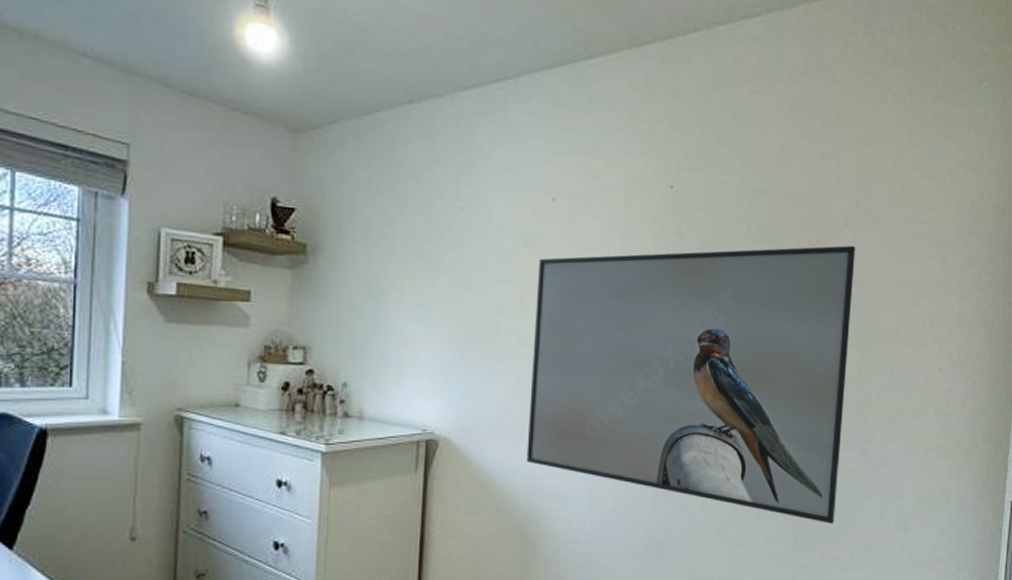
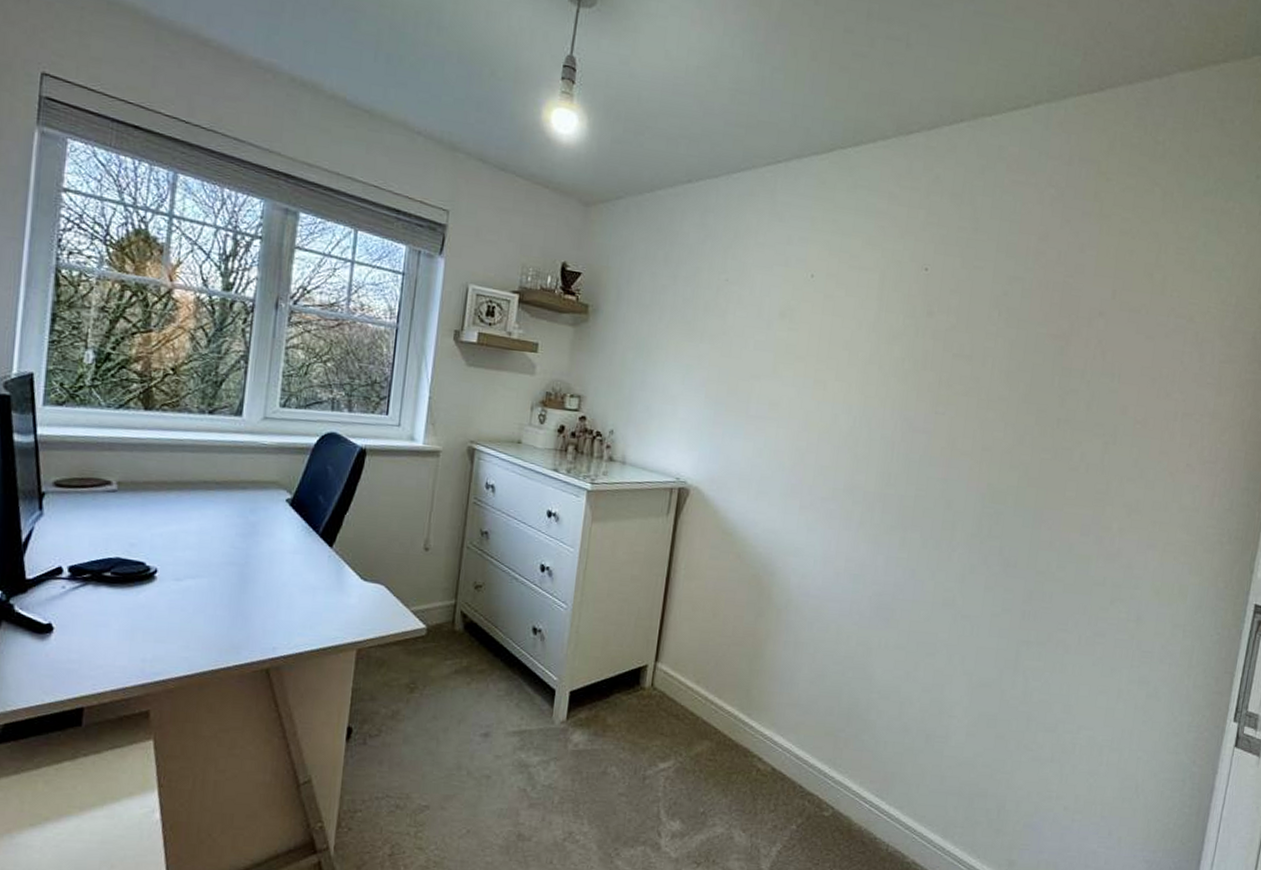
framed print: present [526,245,856,525] -> none [768,330,1108,607]

